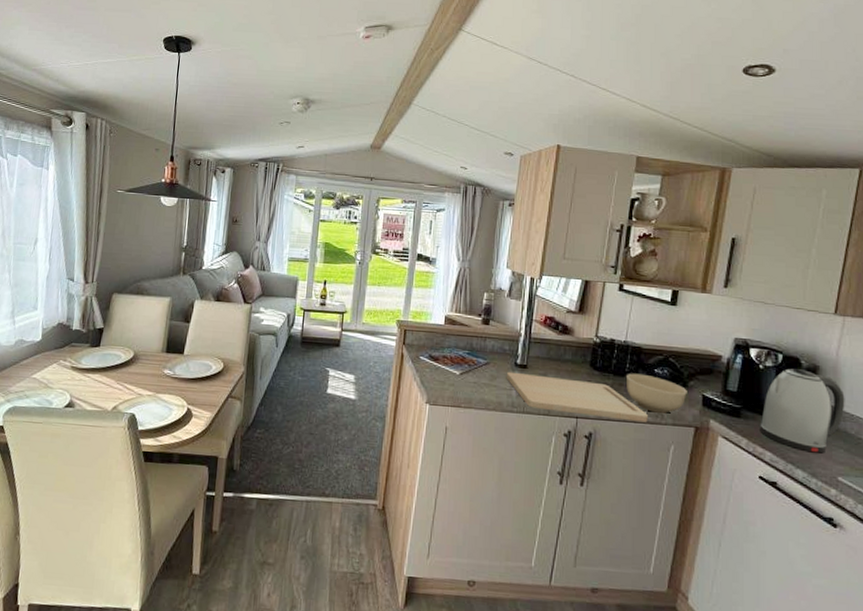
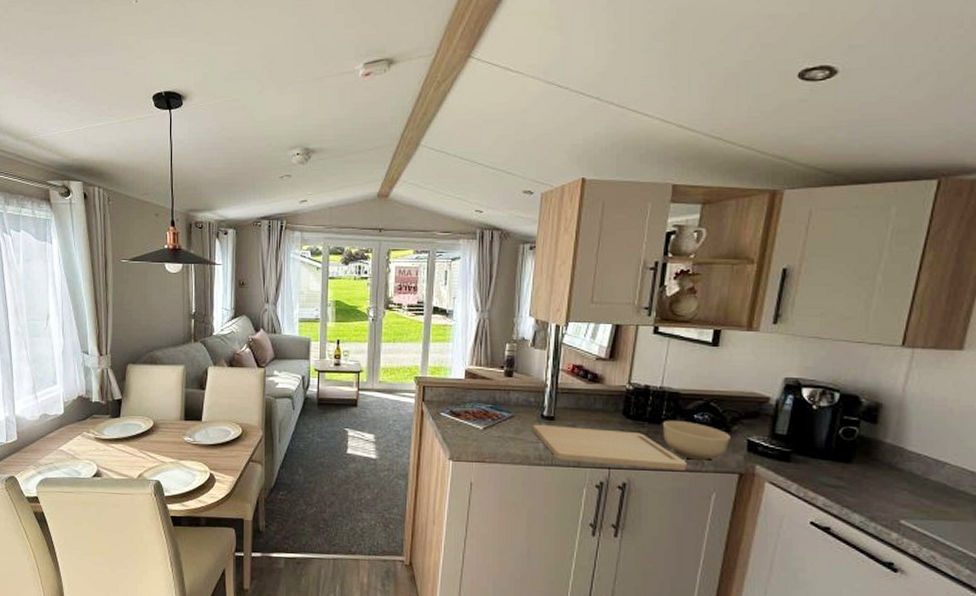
kettle: present [760,368,845,455] -> none [812,408,911,498]

